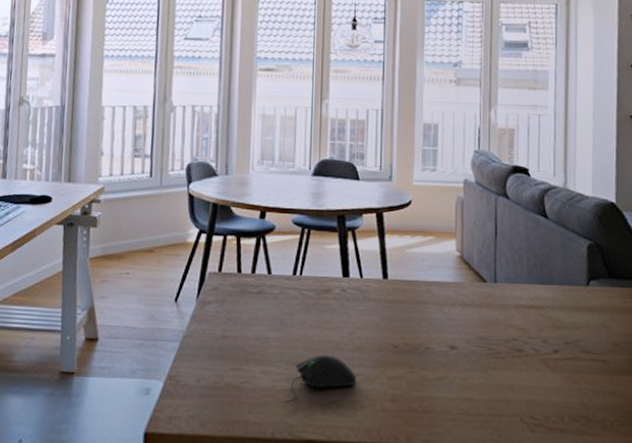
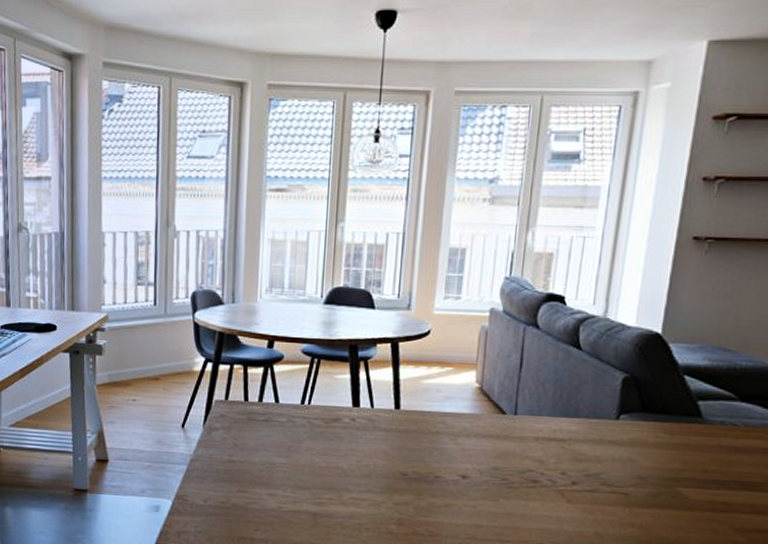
computer mouse: present [286,354,357,404] -> none [291,480,363,524]

